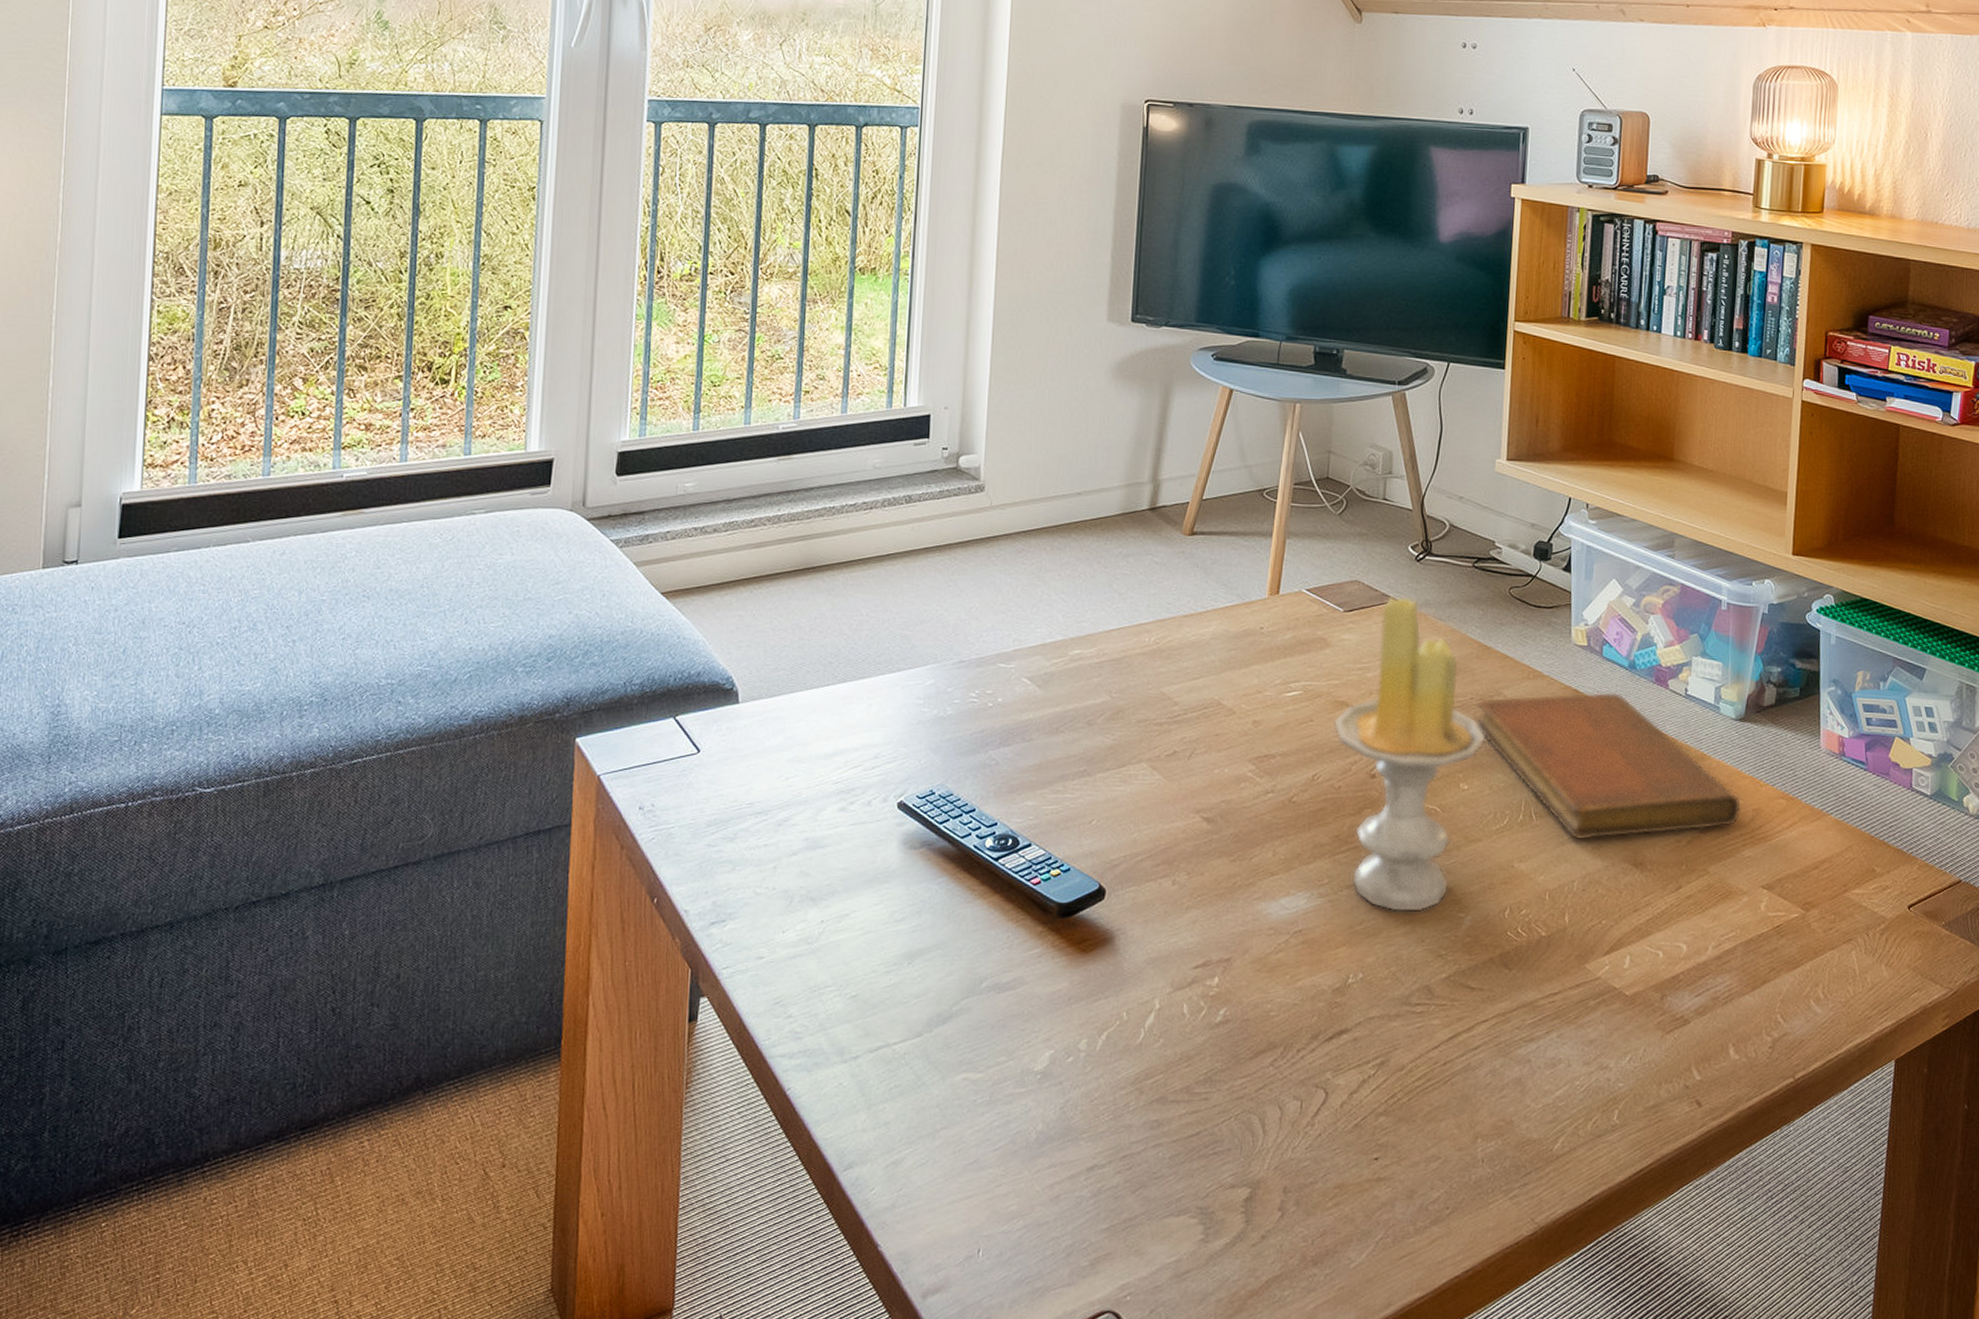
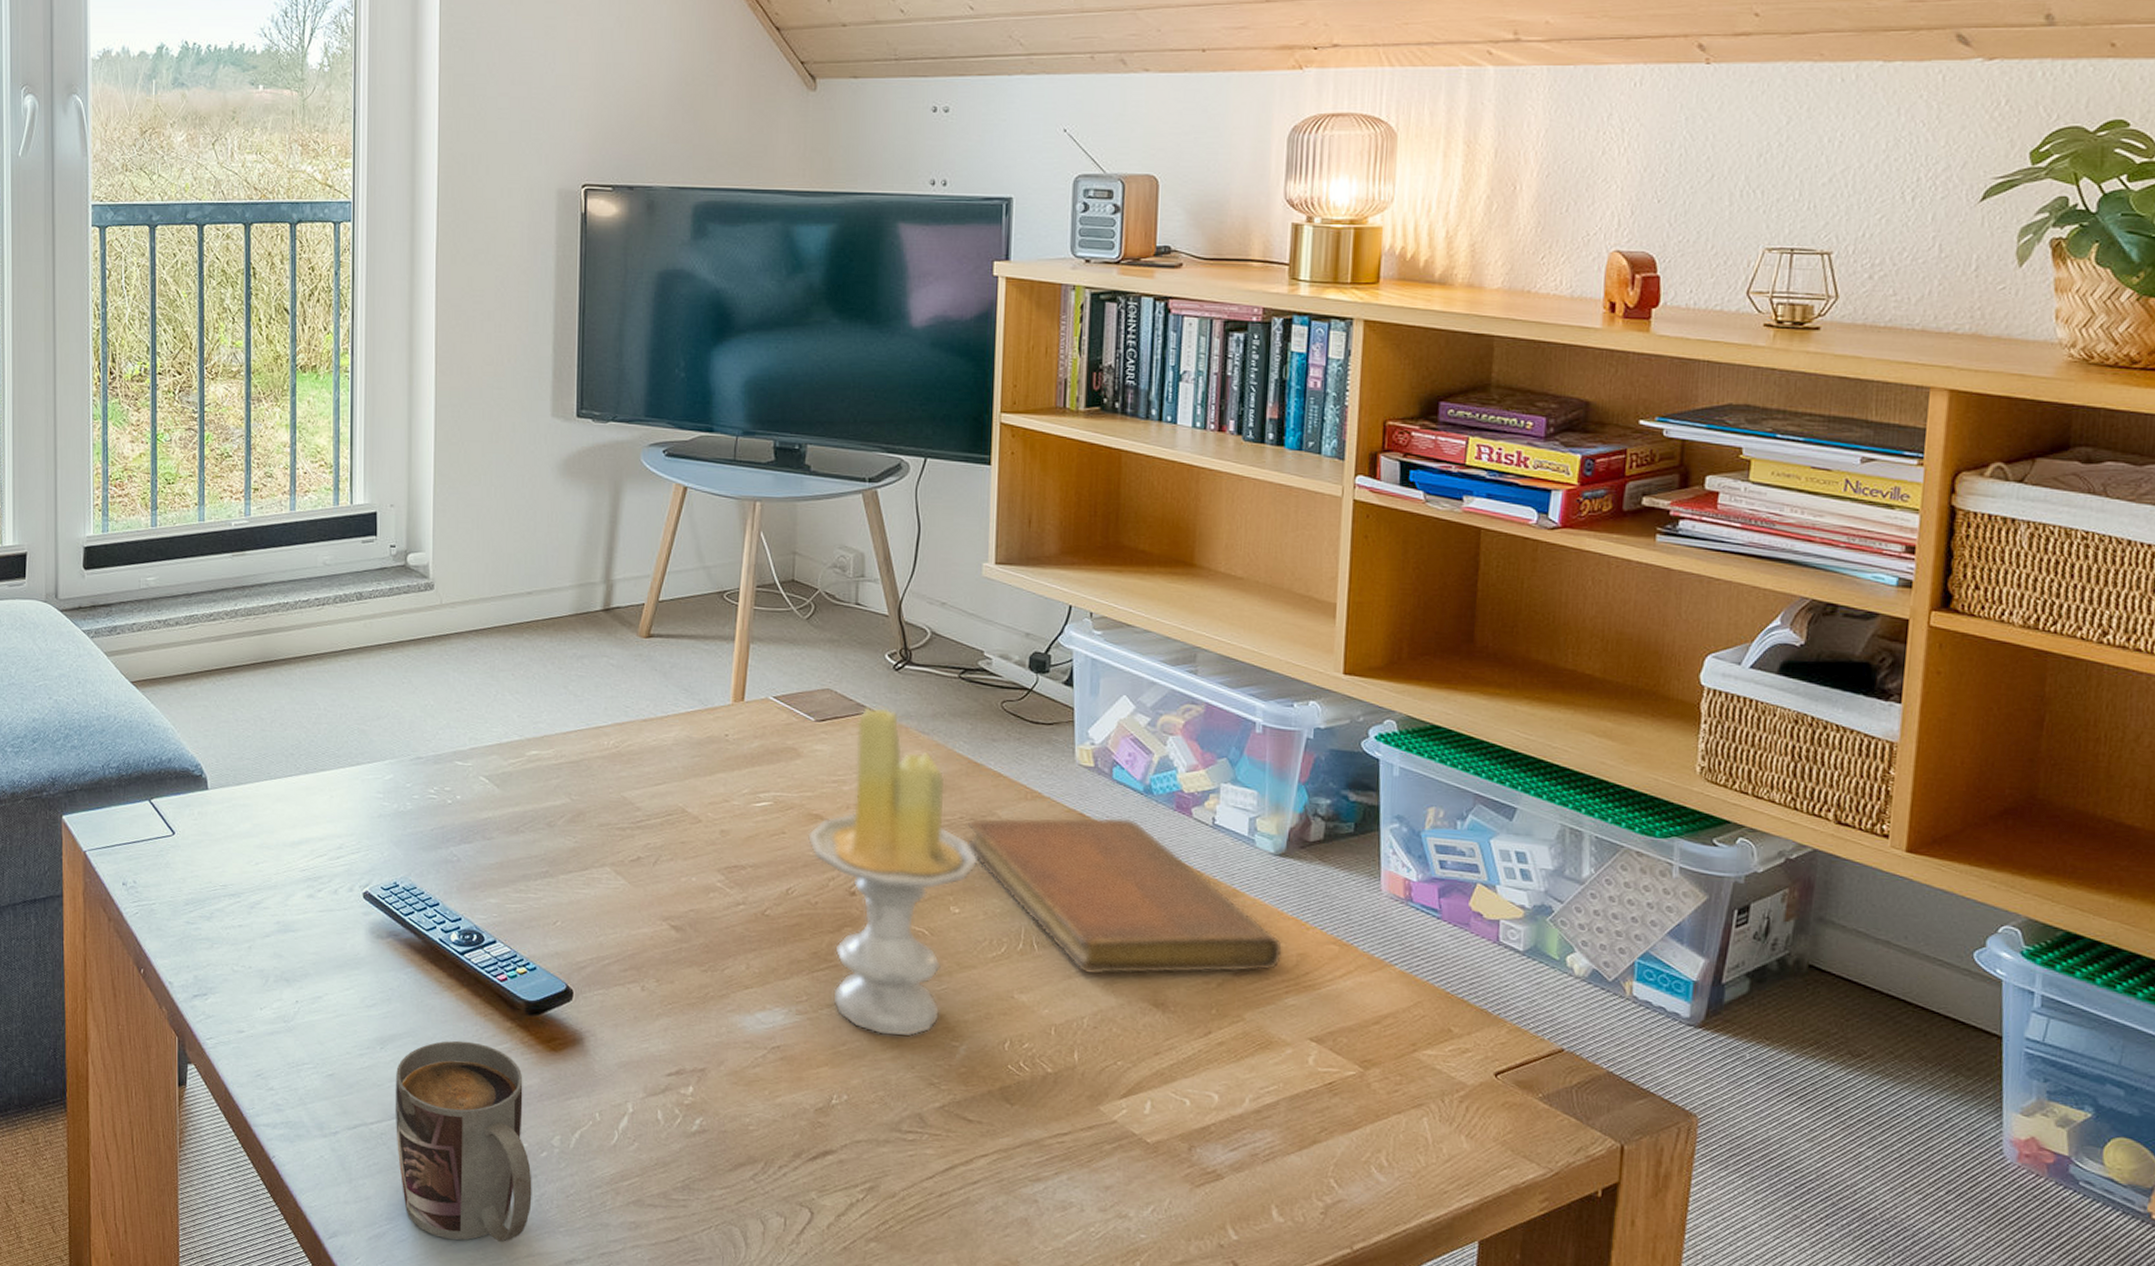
mug: none [920,949,1057,1157] -> present [396,1040,532,1242]

